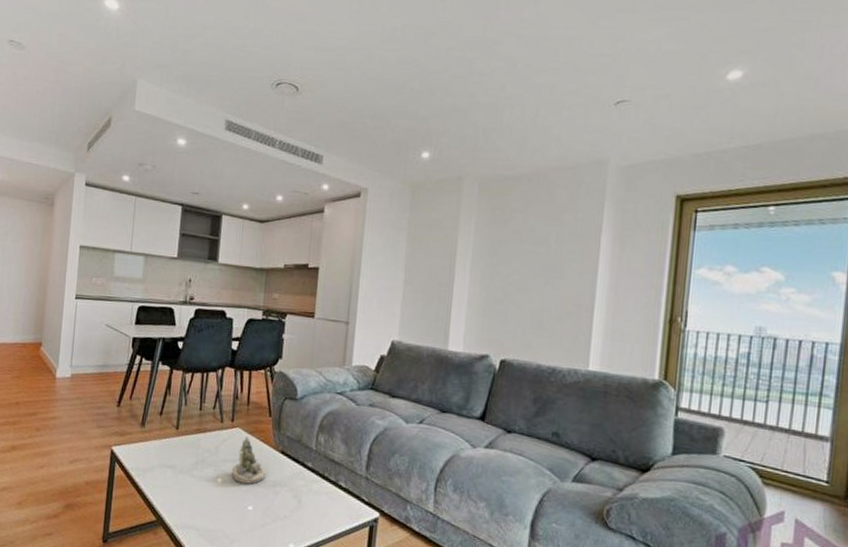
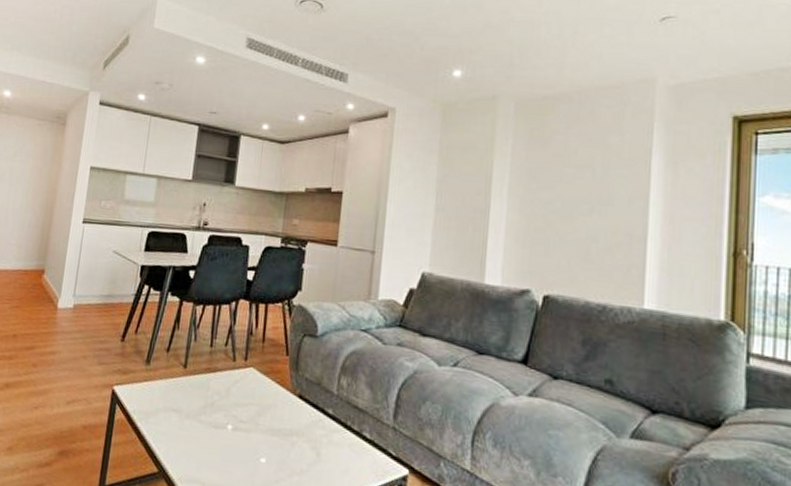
succulent planter: present [231,436,265,484] -> none [243,376,281,433]

